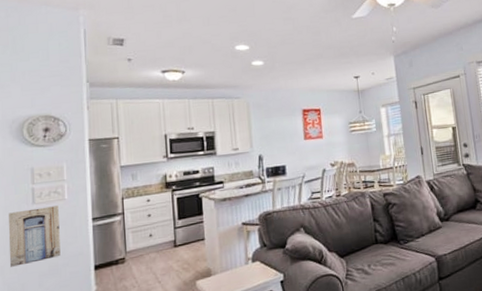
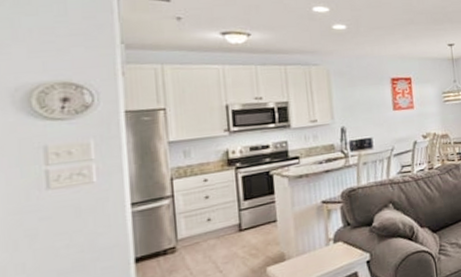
wall art: present [8,205,61,267] -> none [11,190,88,267]

